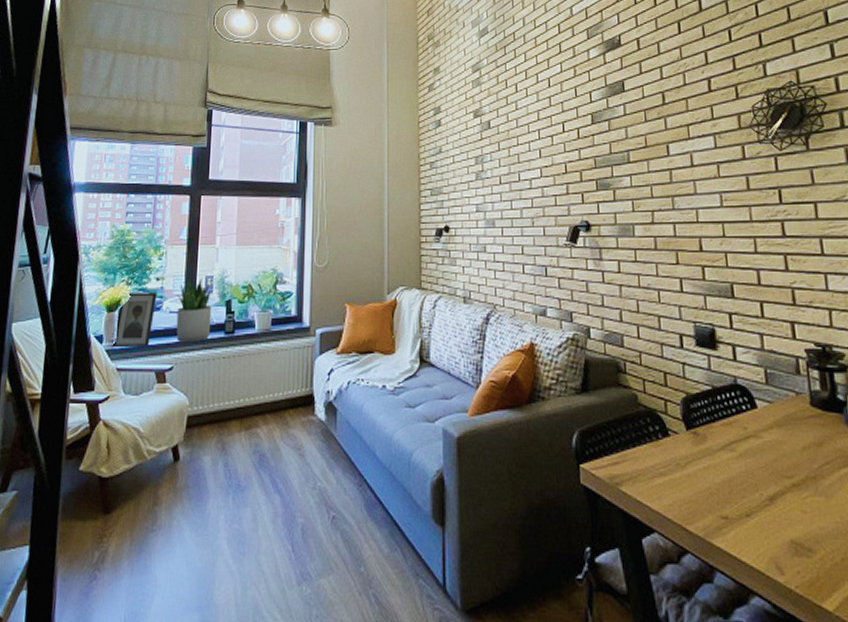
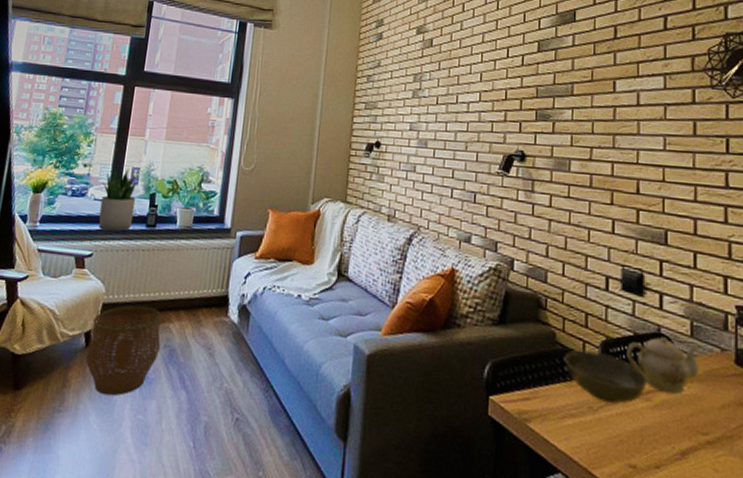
picture frame: present [112,292,157,348] -> none [35,176,84,232]
basket: none [174,414,251,509] -> present [85,305,162,396]
bowl: none [648,409,731,459] -> present [564,350,649,404]
teapot: none [706,387,778,442] -> present [627,337,699,395]

